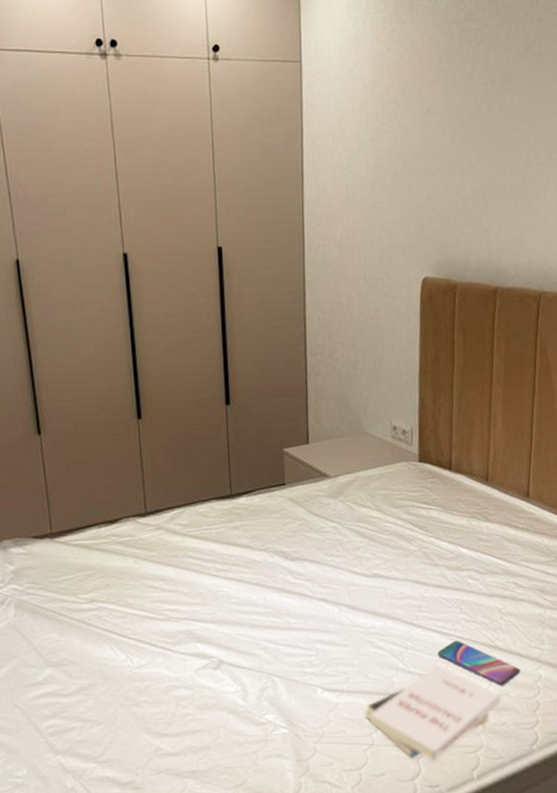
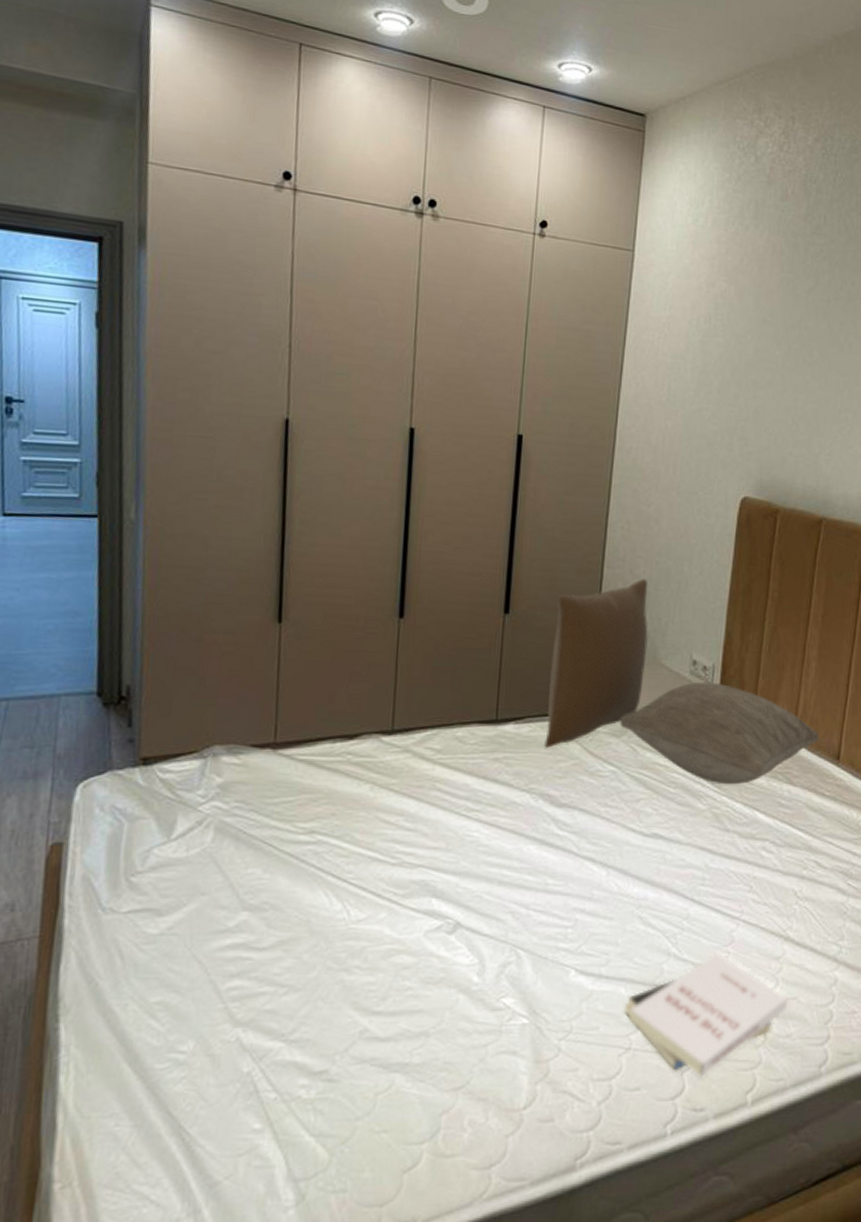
pillow: none [270,361,353,514] -> present [544,579,648,748]
pillow: none [335,443,510,528] -> present [620,681,820,785]
smartphone: present [437,640,521,686] -> none [718,925,814,988]

